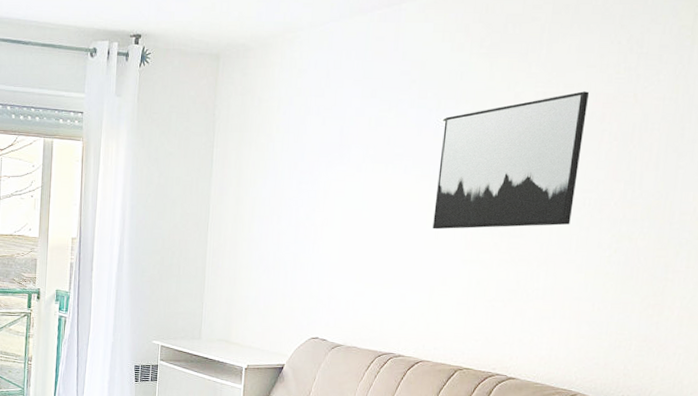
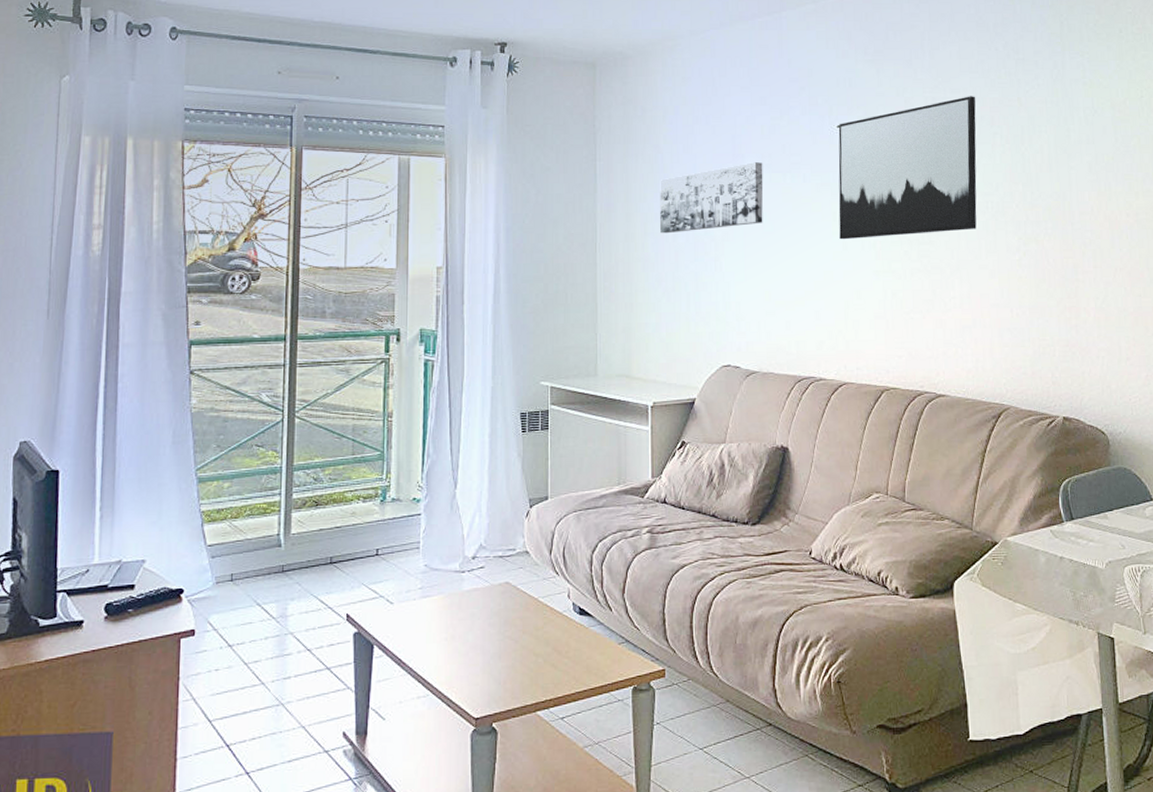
wall art: none [266,153,367,217] -> present [660,162,763,234]

